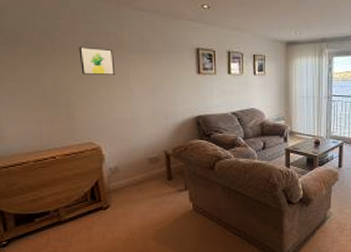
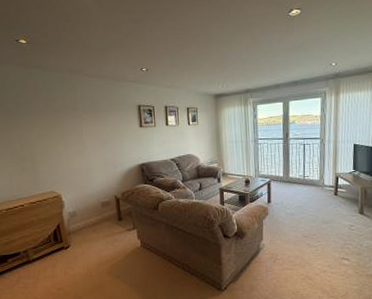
wall art: present [78,46,116,75] -> none [40,110,71,134]

